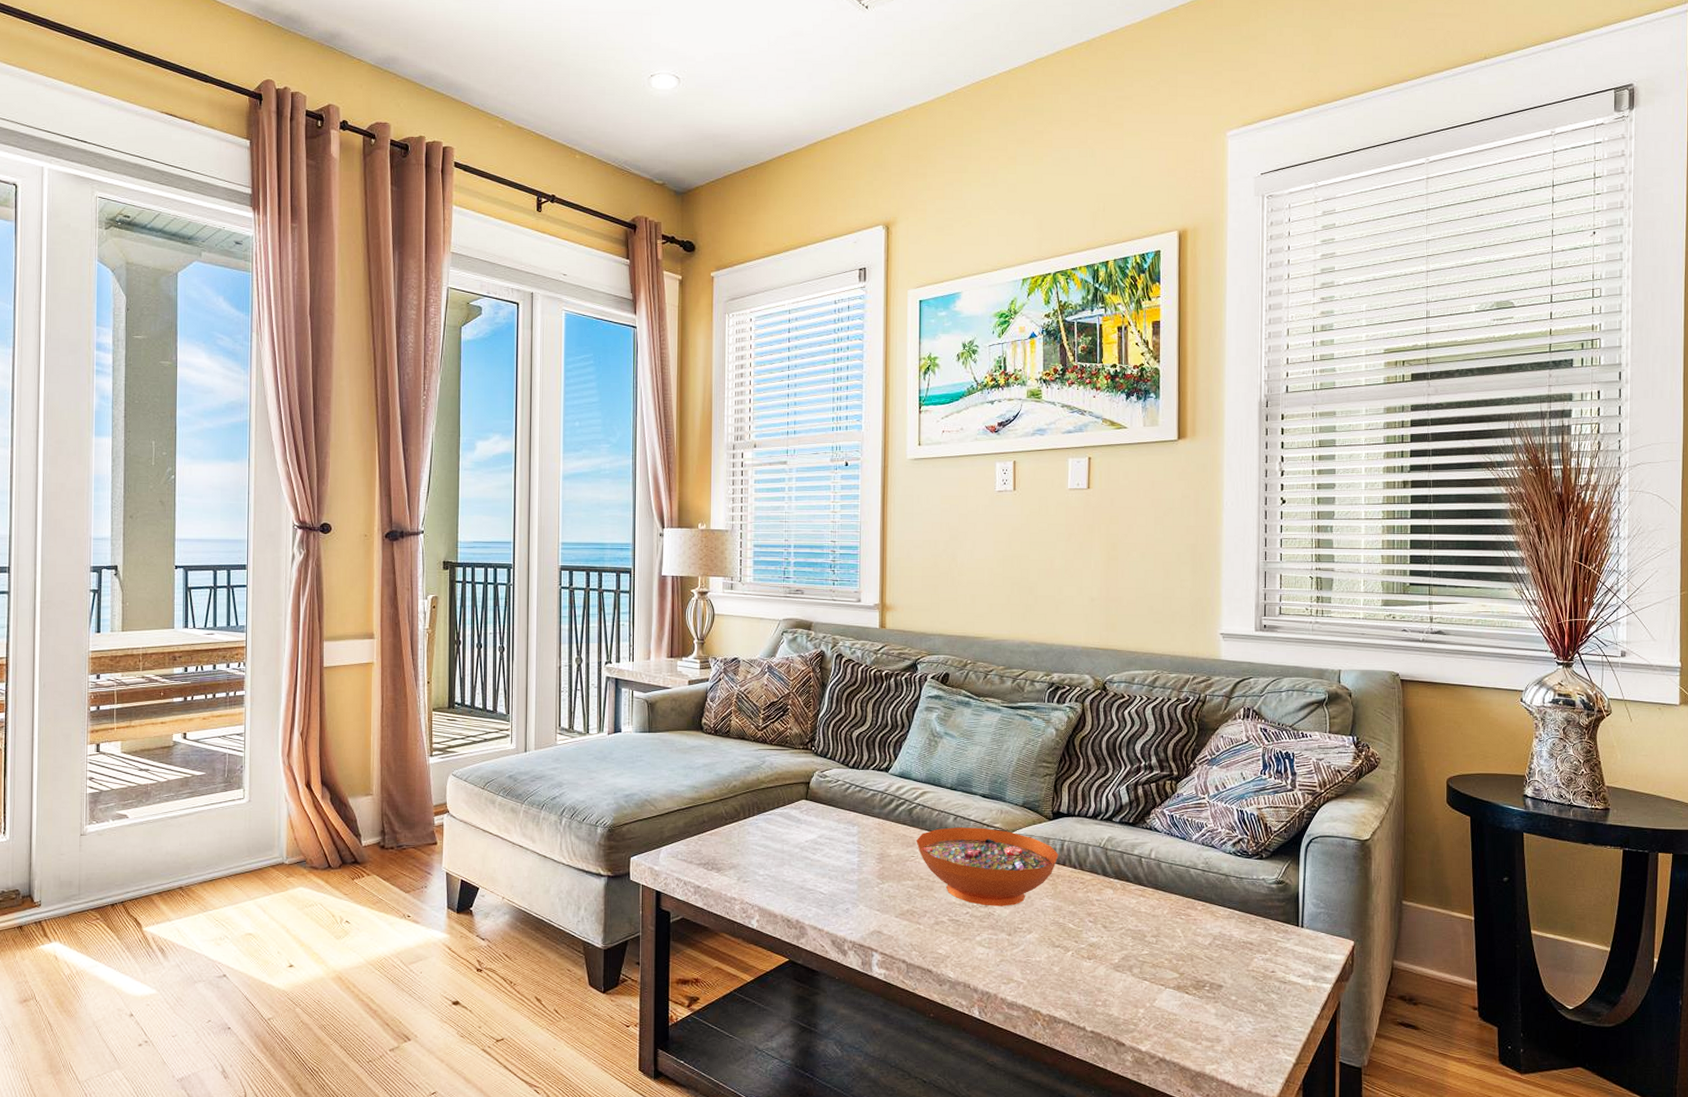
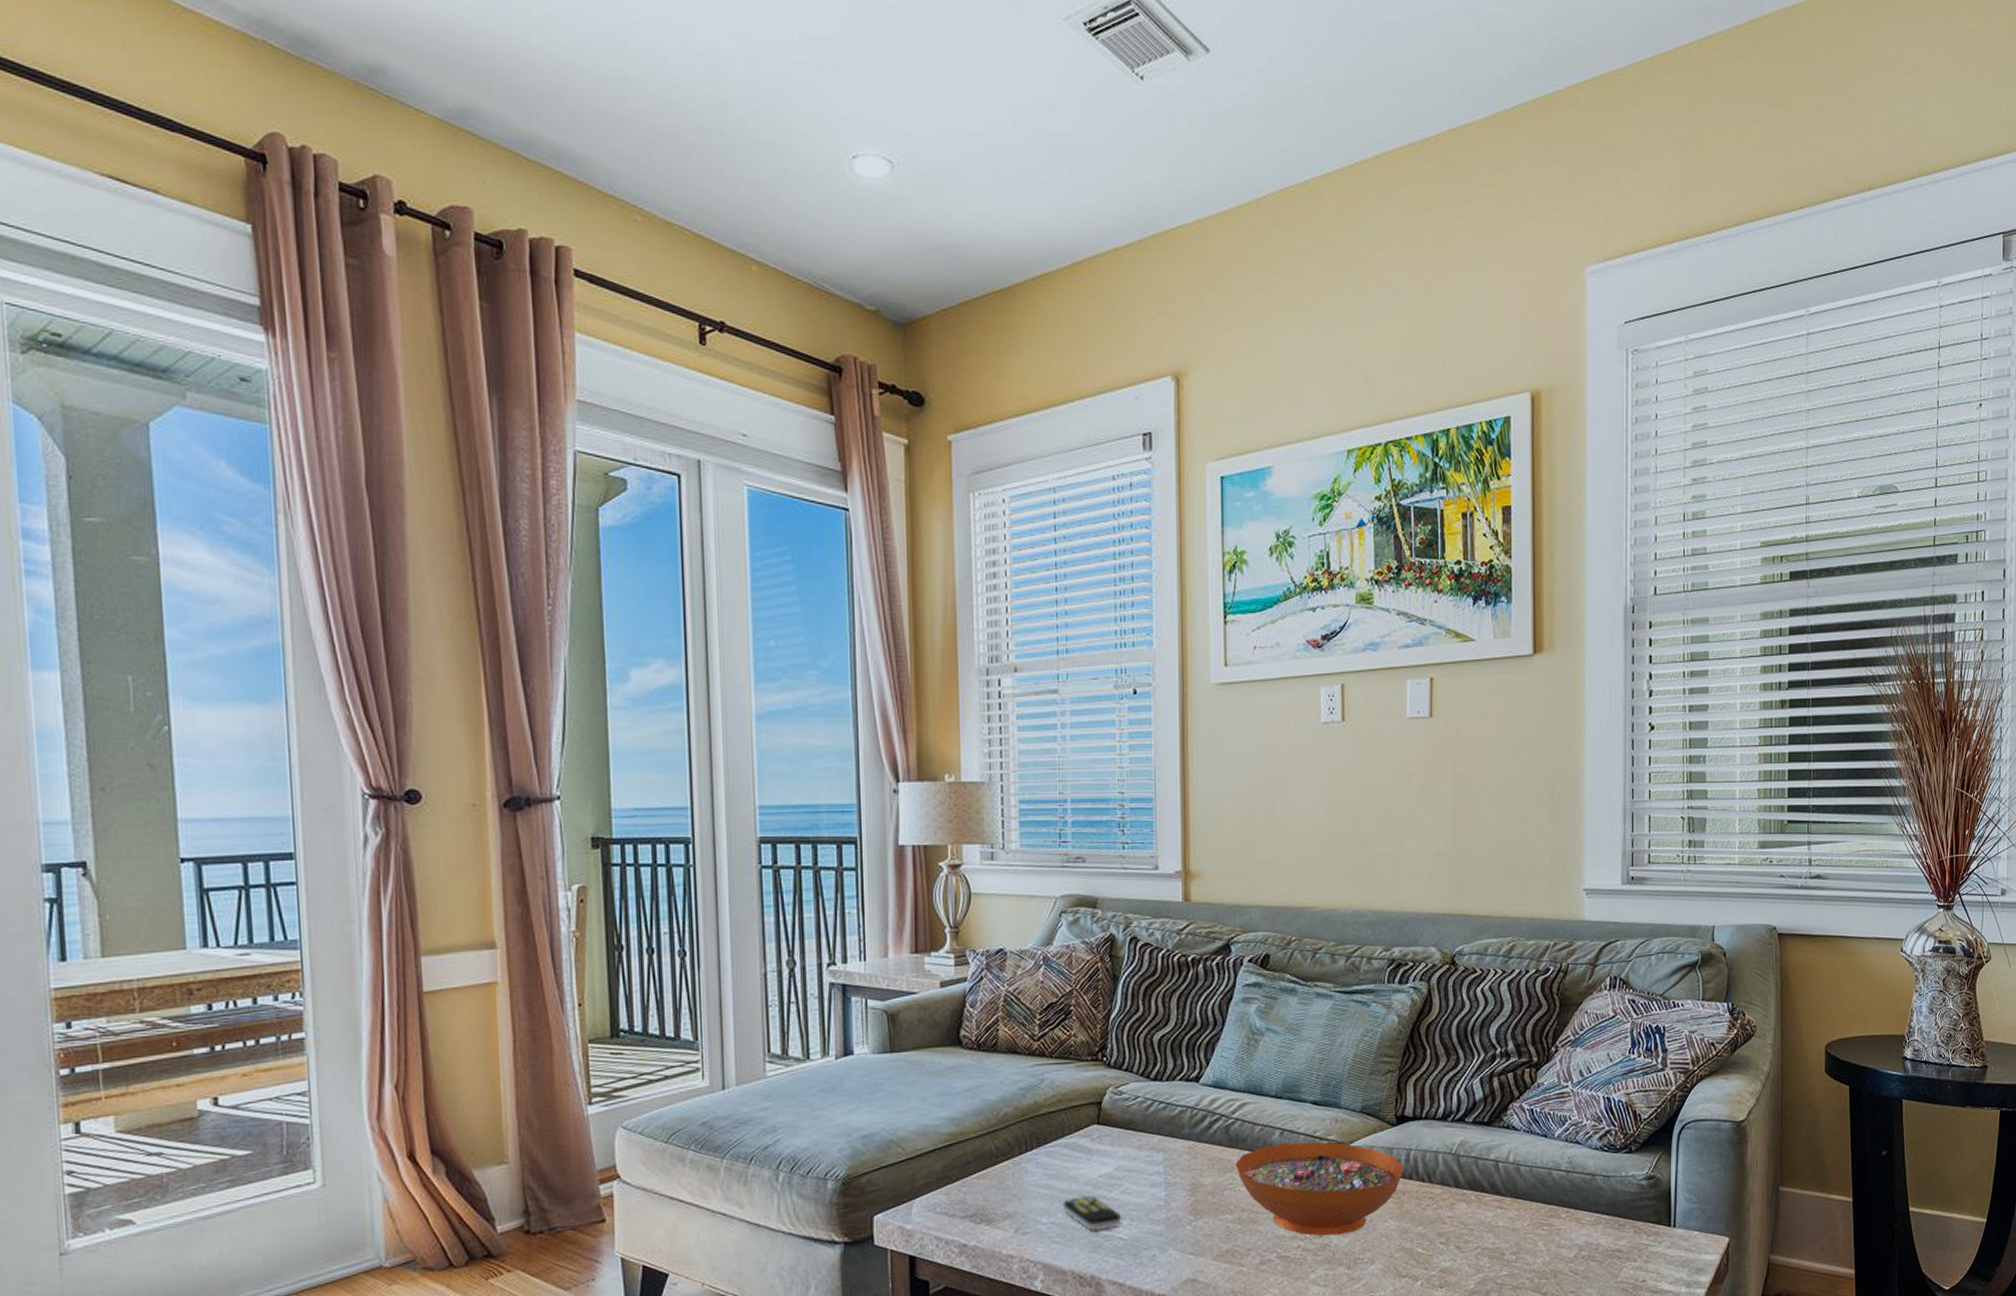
remote control: none [776,855,823,884] -> present [1062,1194,1122,1231]

